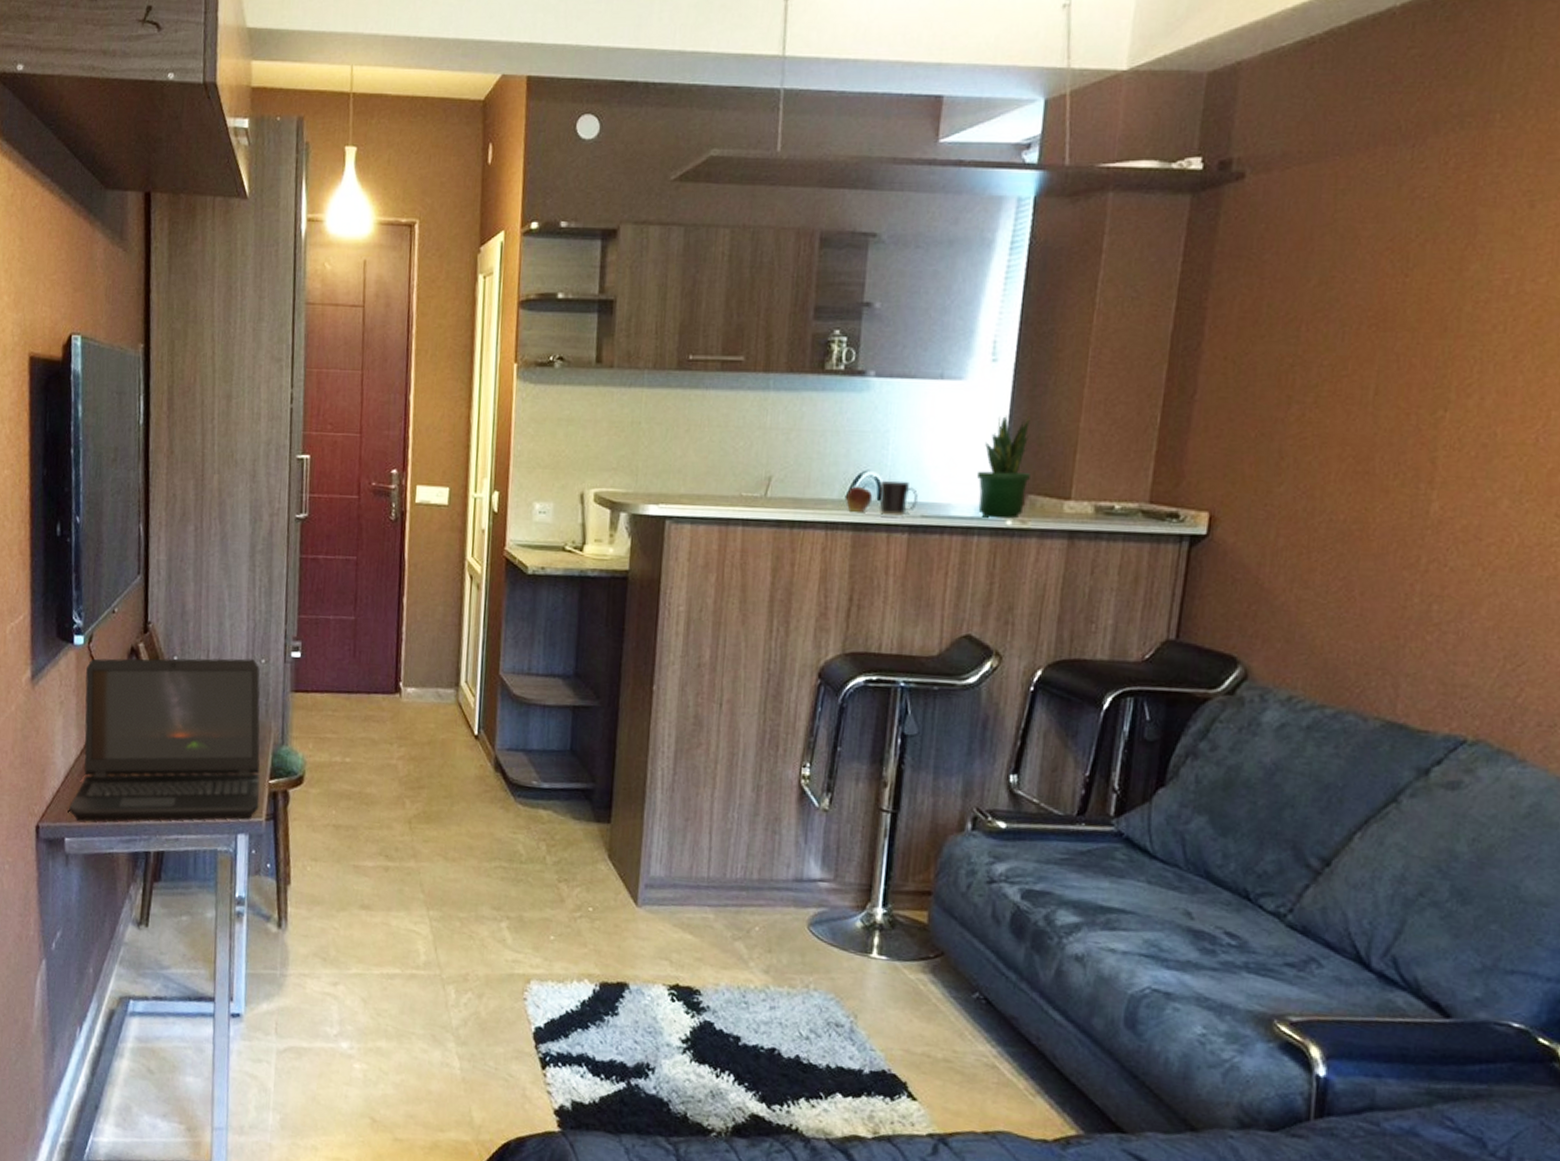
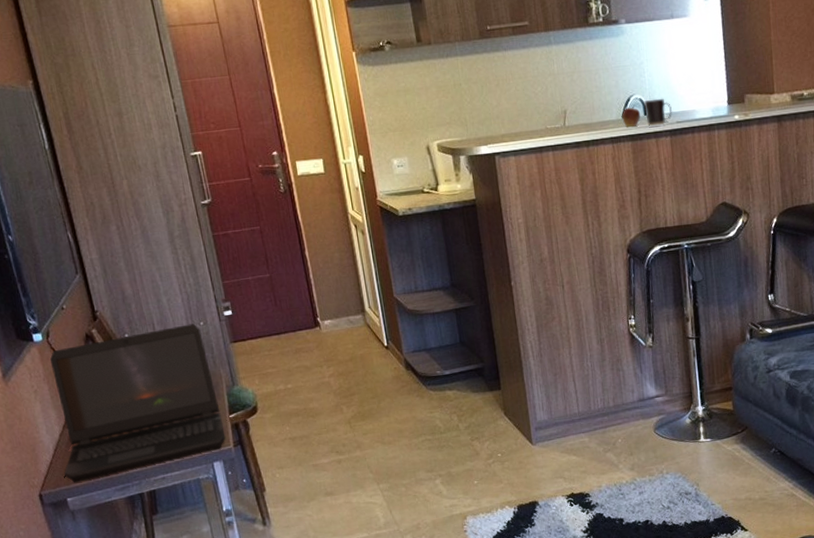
planter: present [977,415,1030,519] -> none [709,37,745,116]

